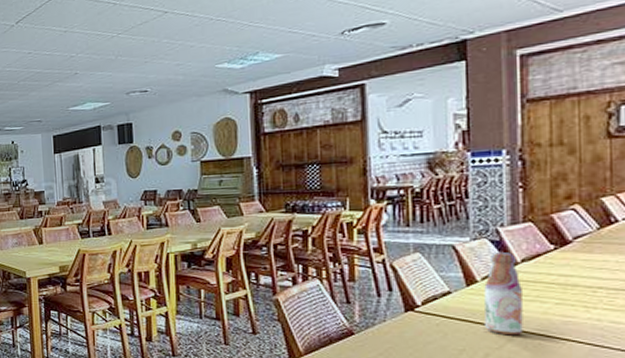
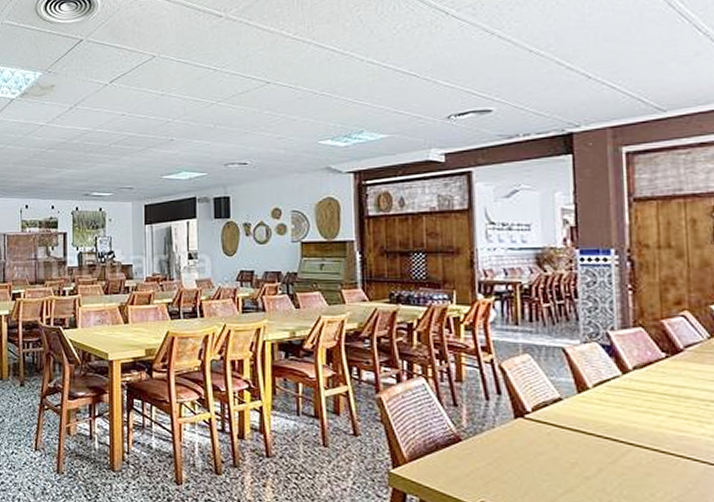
bottle: present [484,252,523,336] -> none [596,358,637,450]

